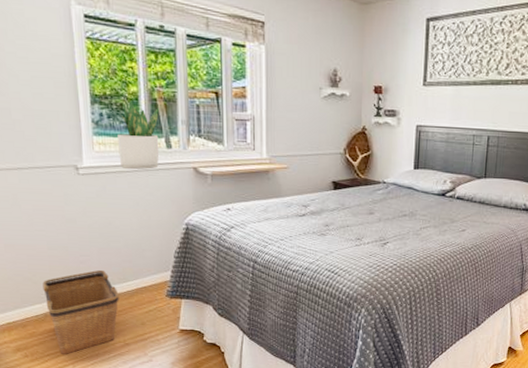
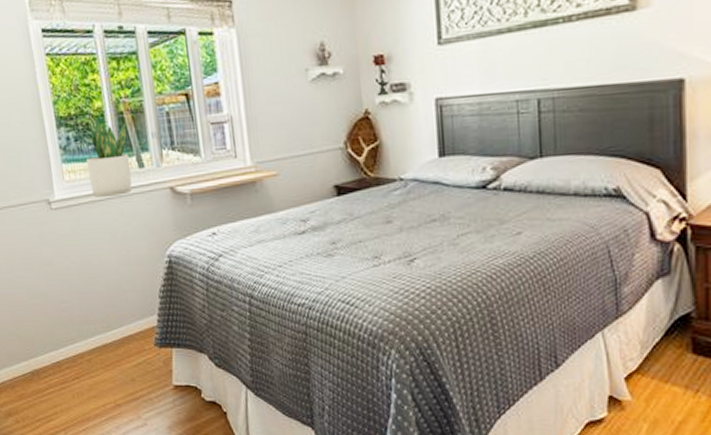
bicycle basket: present [42,269,119,354] -> none [26,317,106,418]

